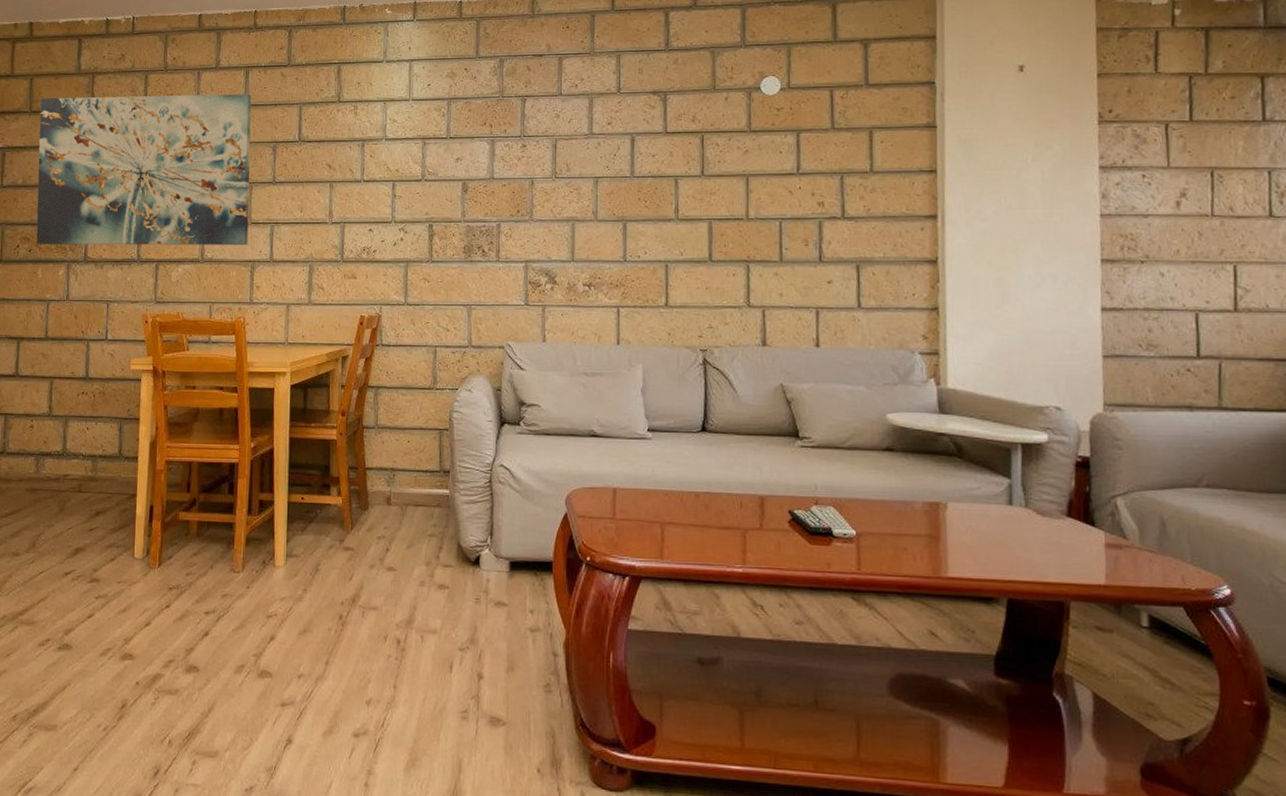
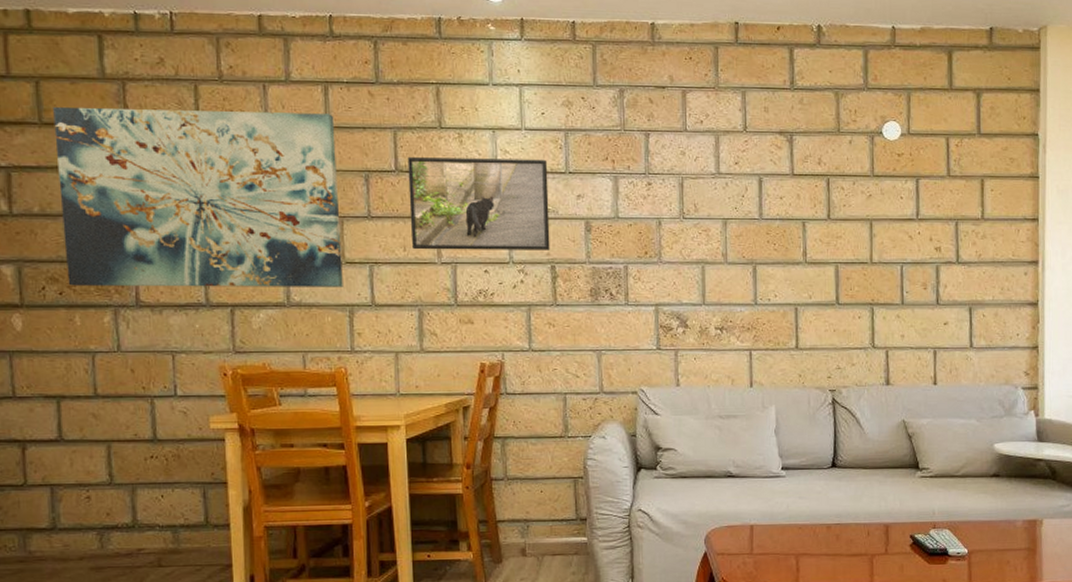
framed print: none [307,126,431,211] -> present [407,157,550,250]

